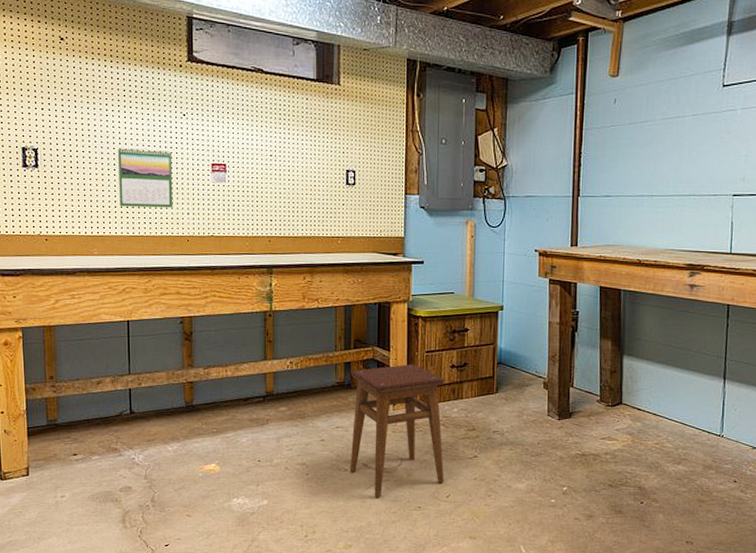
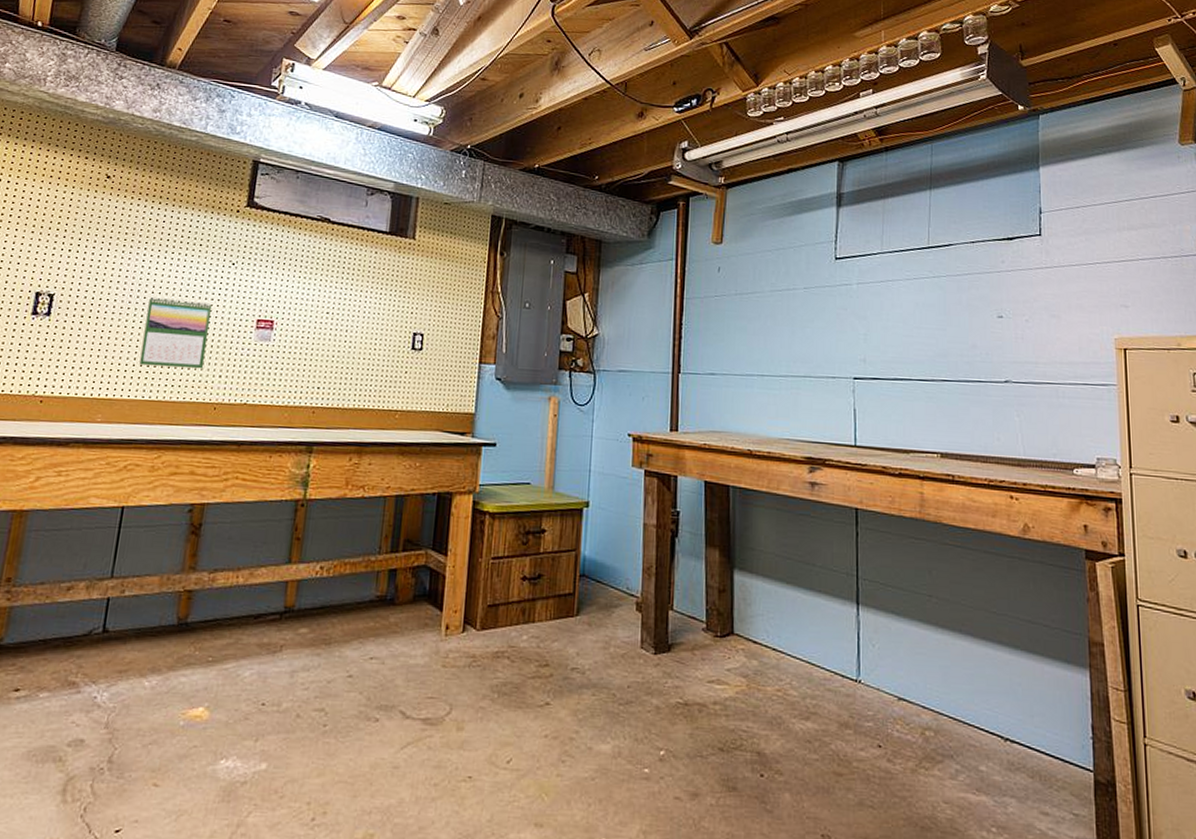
stool: present [350,364,445,497] -> none [382,573,514,762]

